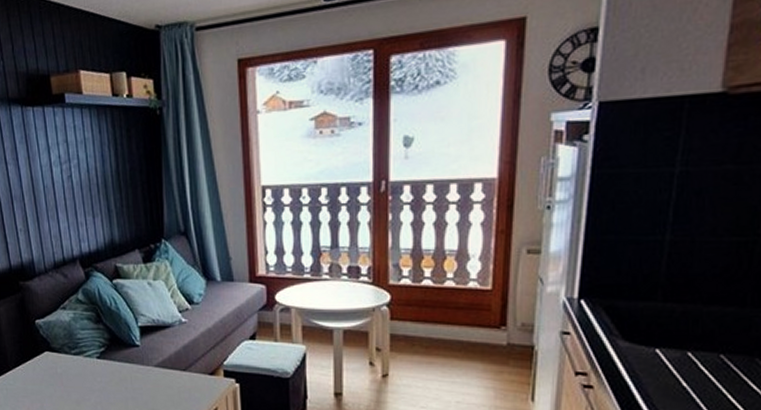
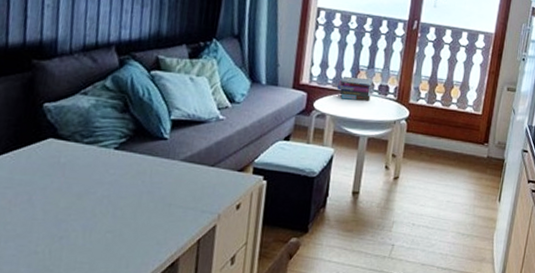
books: none [299,261,339,288] -> present [337,76,372,101]

